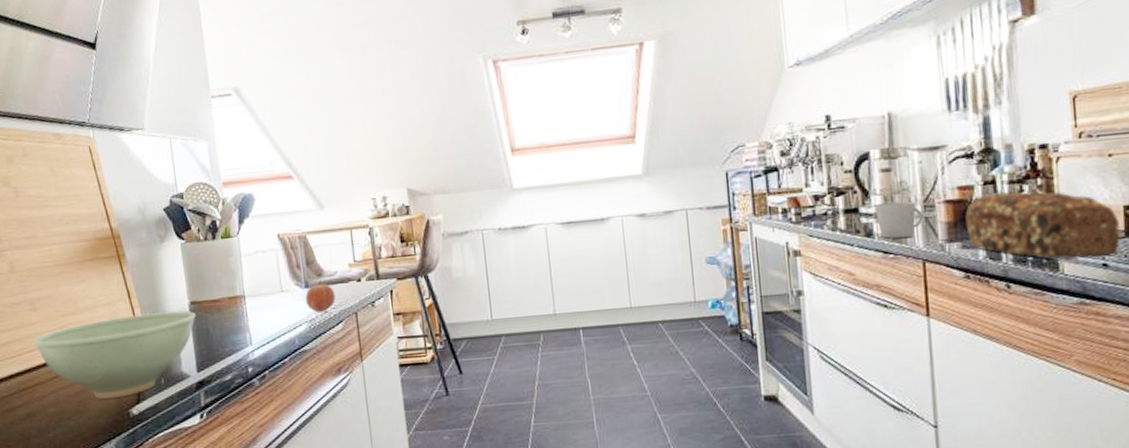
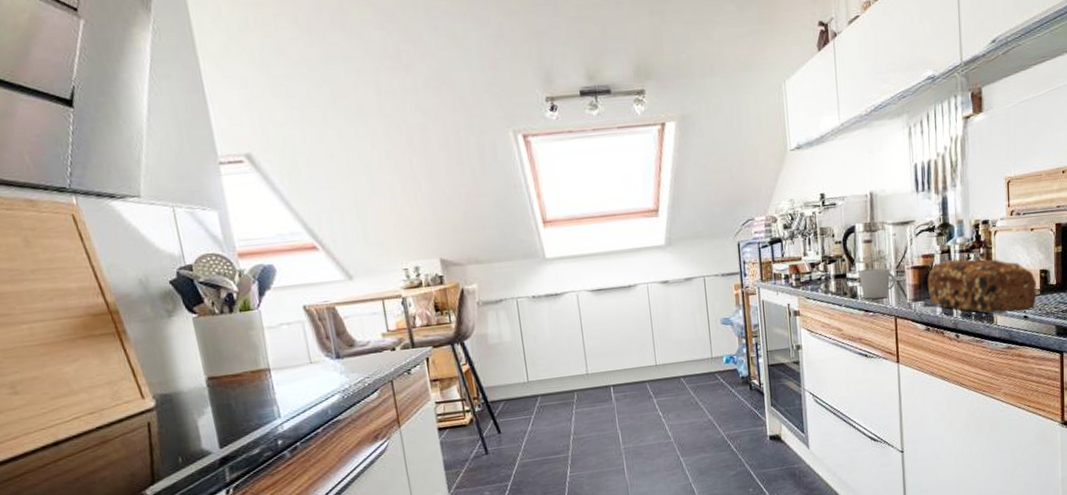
bowl: present [33,311,196,400] -> none [16,387,215,484]
fruit: present [305,280,336,313] -> none [336,350,369,383]

